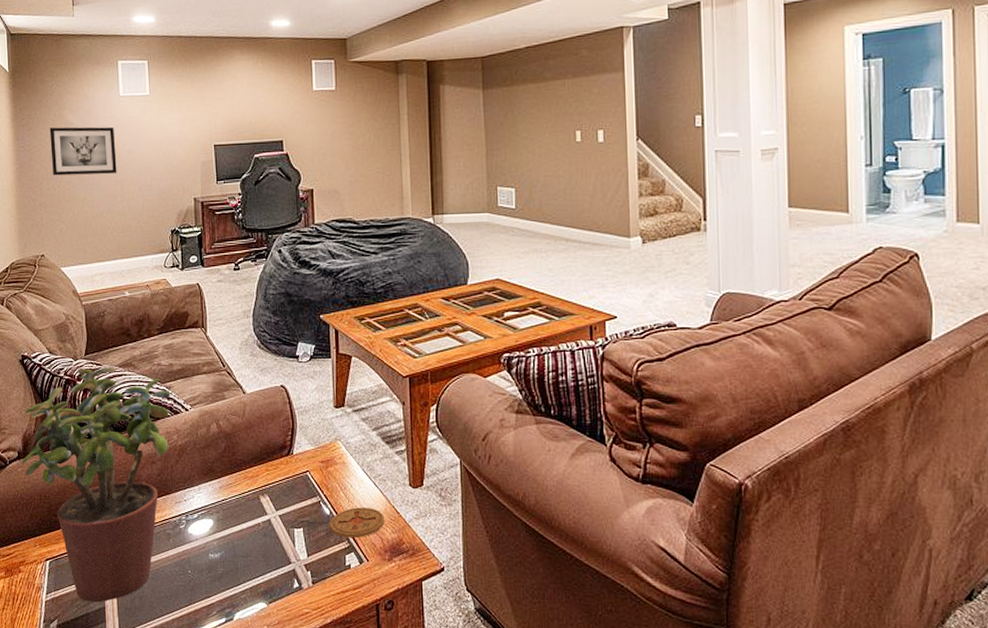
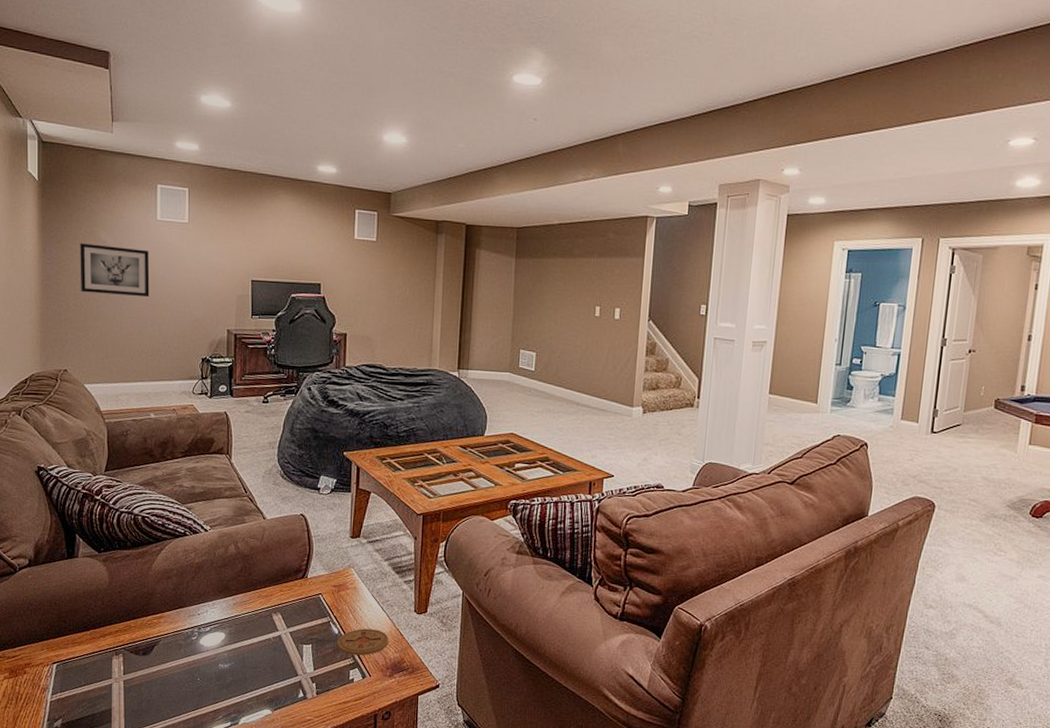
potted plant: present [21,367,171,603] -> none [32,483,191,705]

